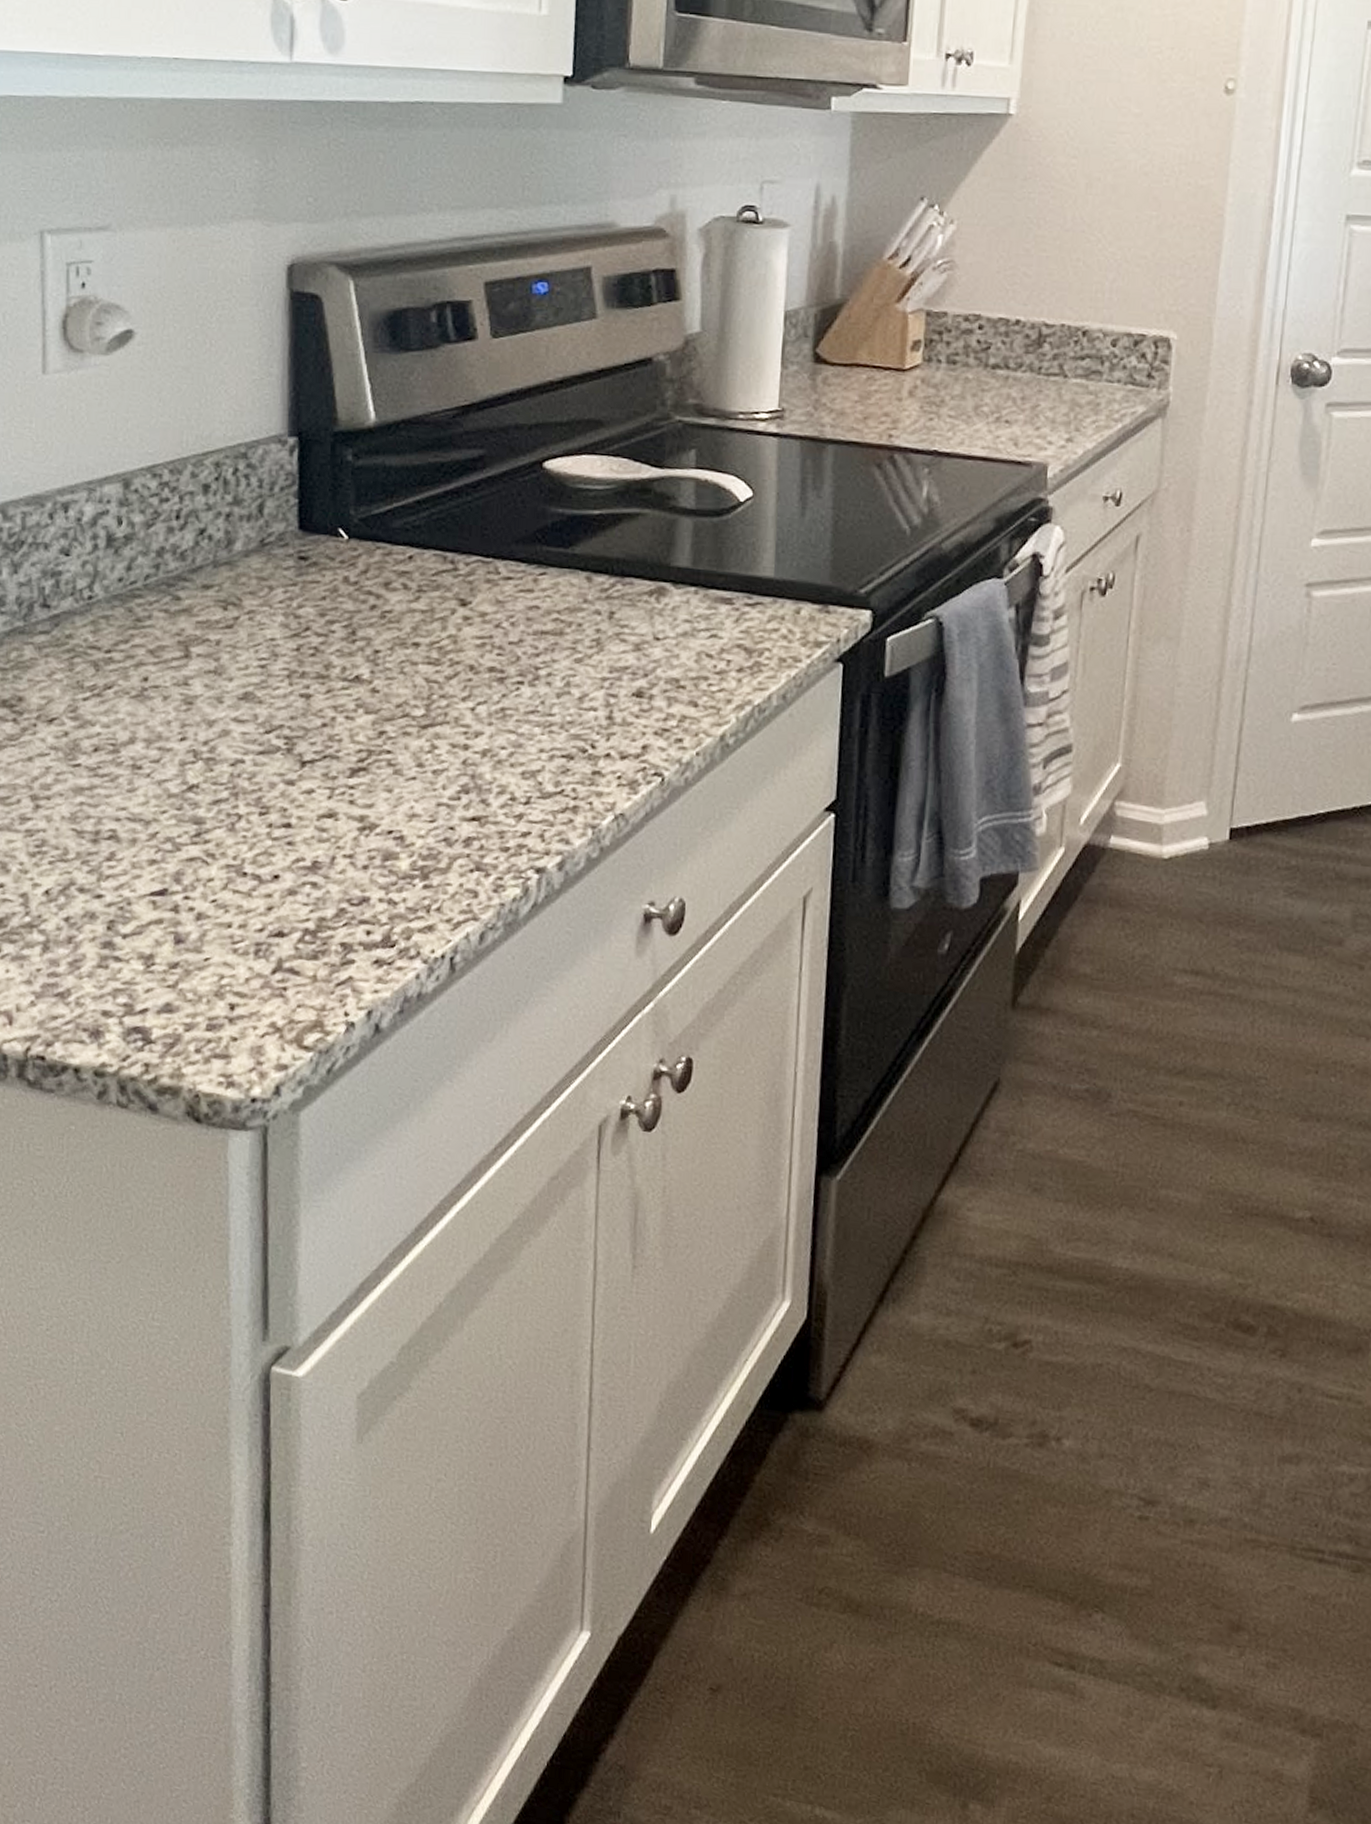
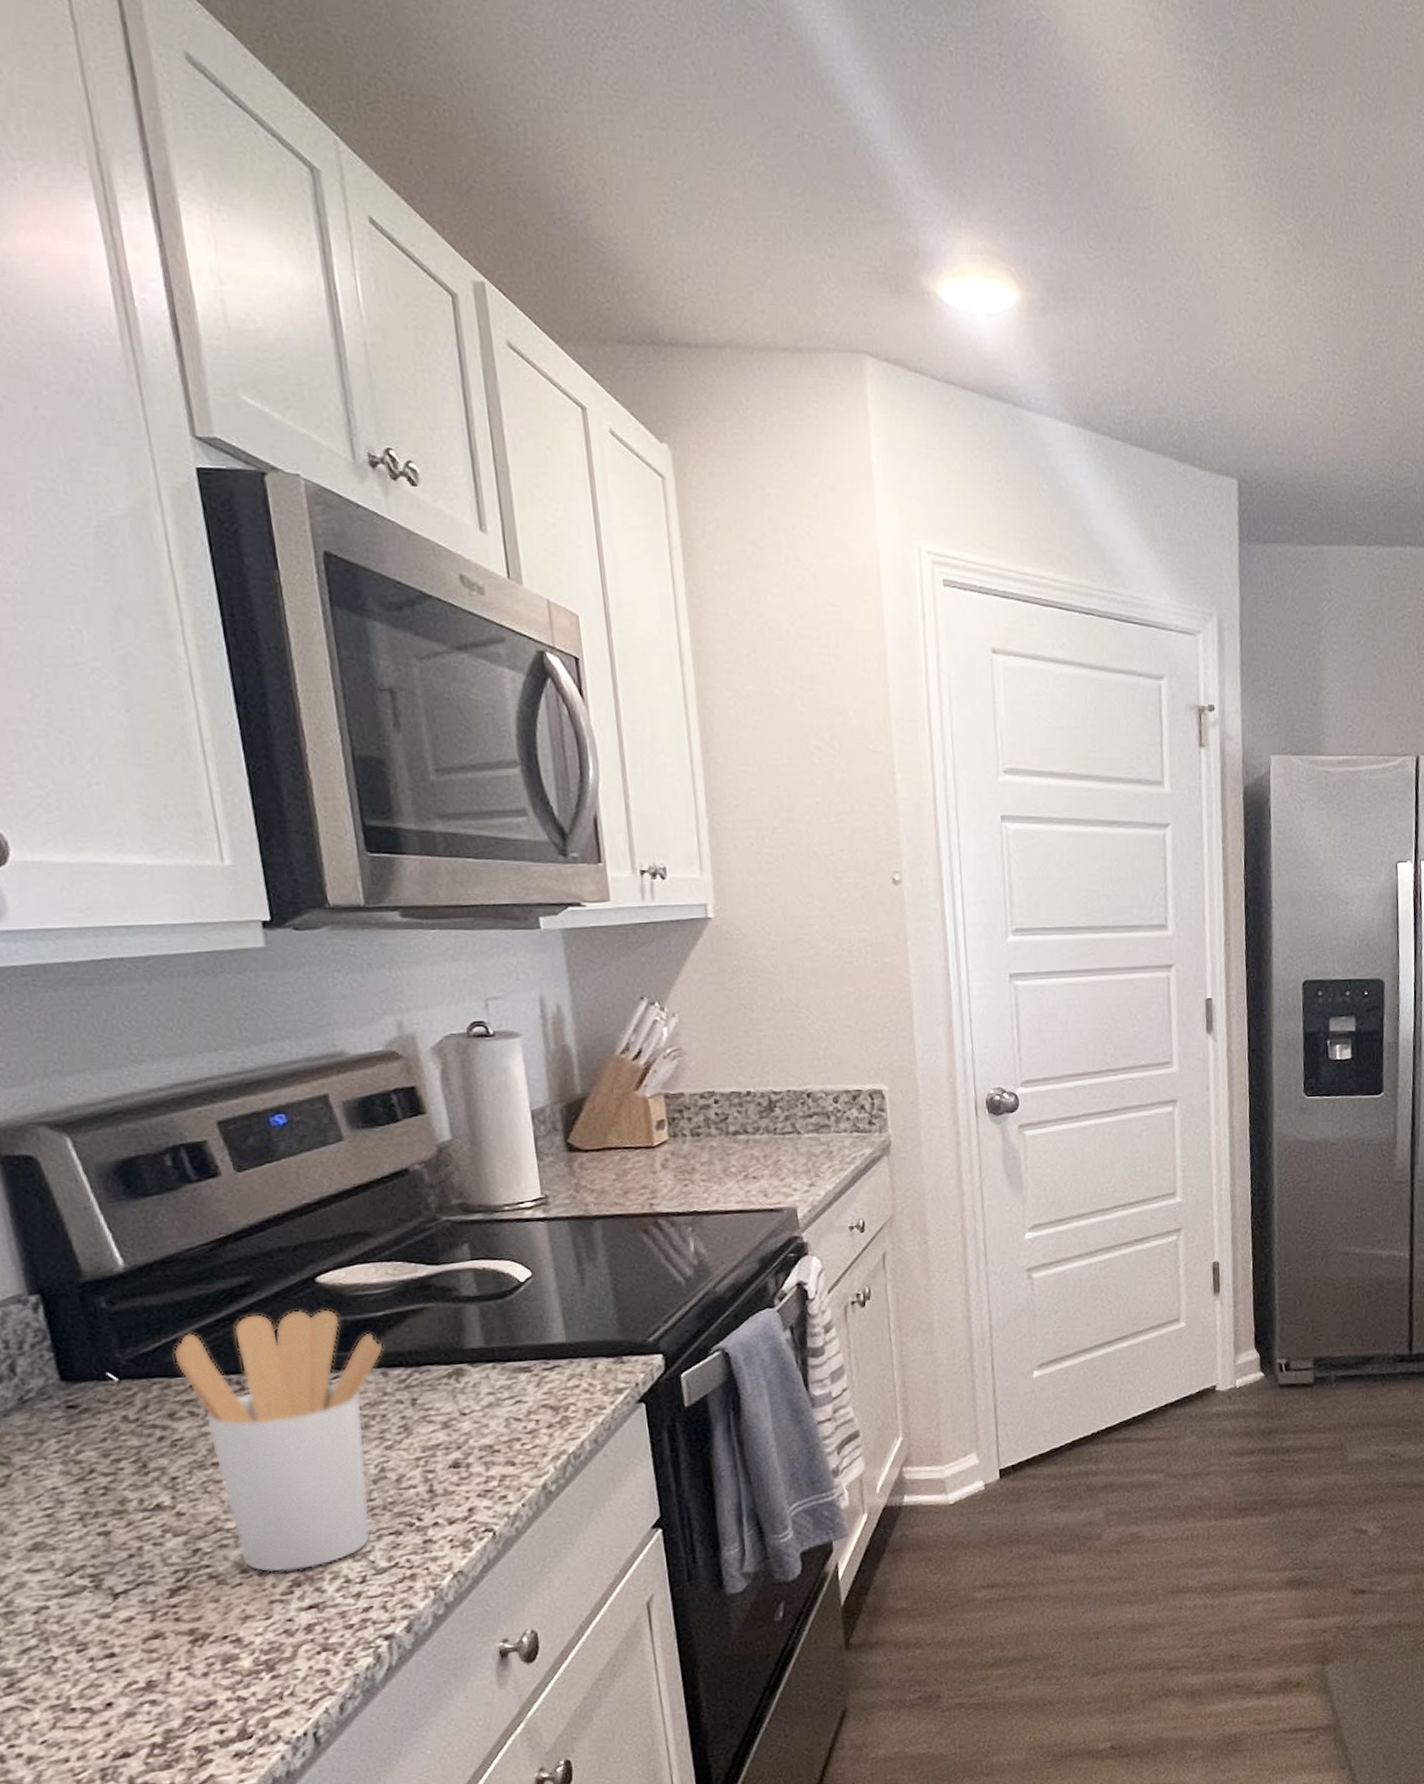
utensil holder: none [399,490,593,778] -> present [173,1309,384,1573]

